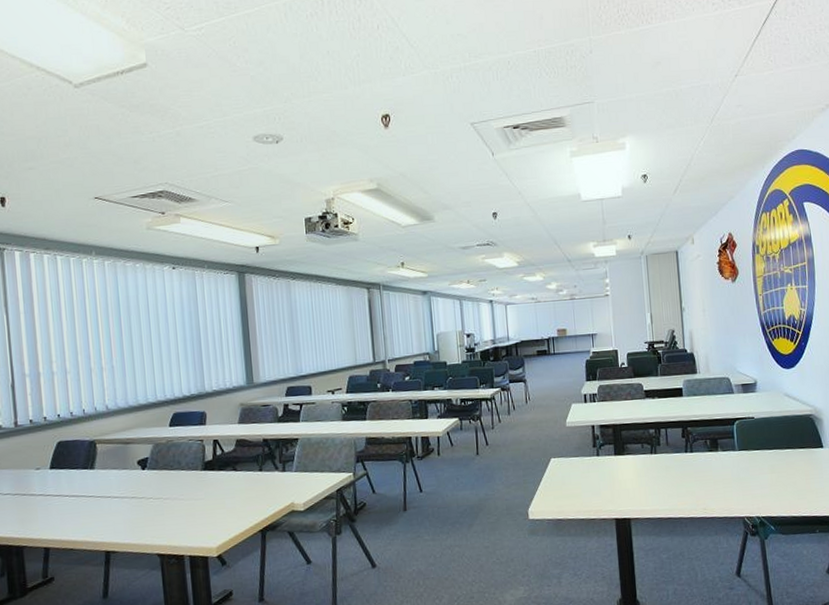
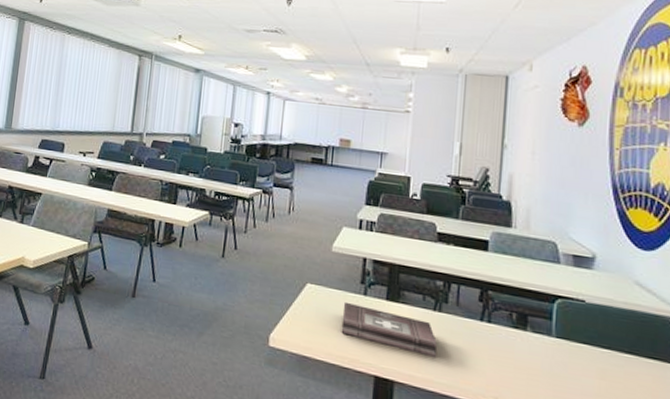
first aid kit: none [582,464,658,492] -> present [341,301,437,357]

